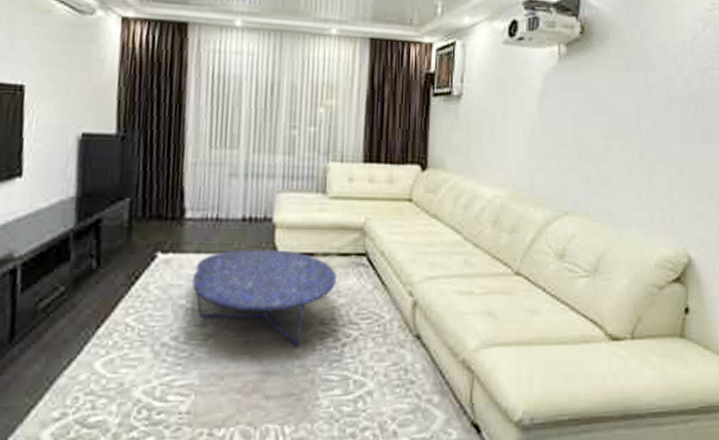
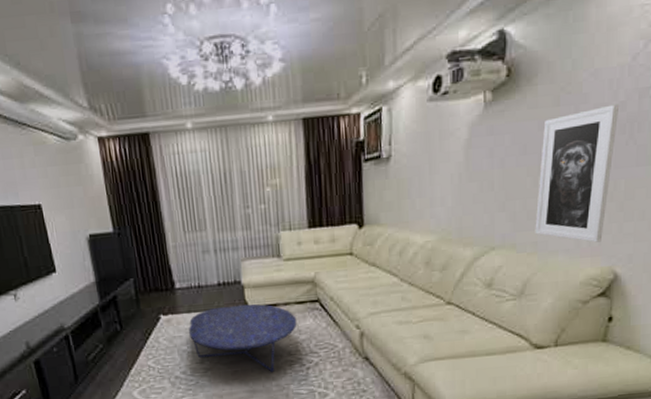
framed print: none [608,78,685,220] -> present [535,104,620,243]

